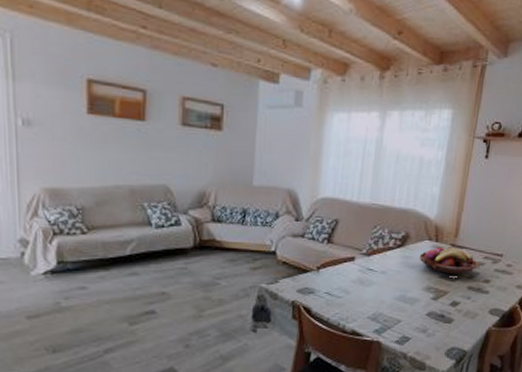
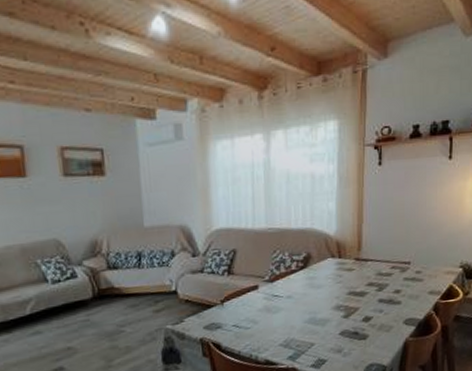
fruit basket: present [419,247,481,275] -> none [324,261,389,291]

